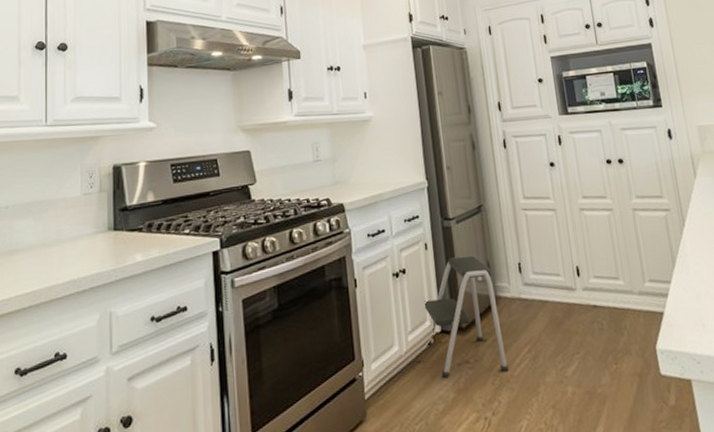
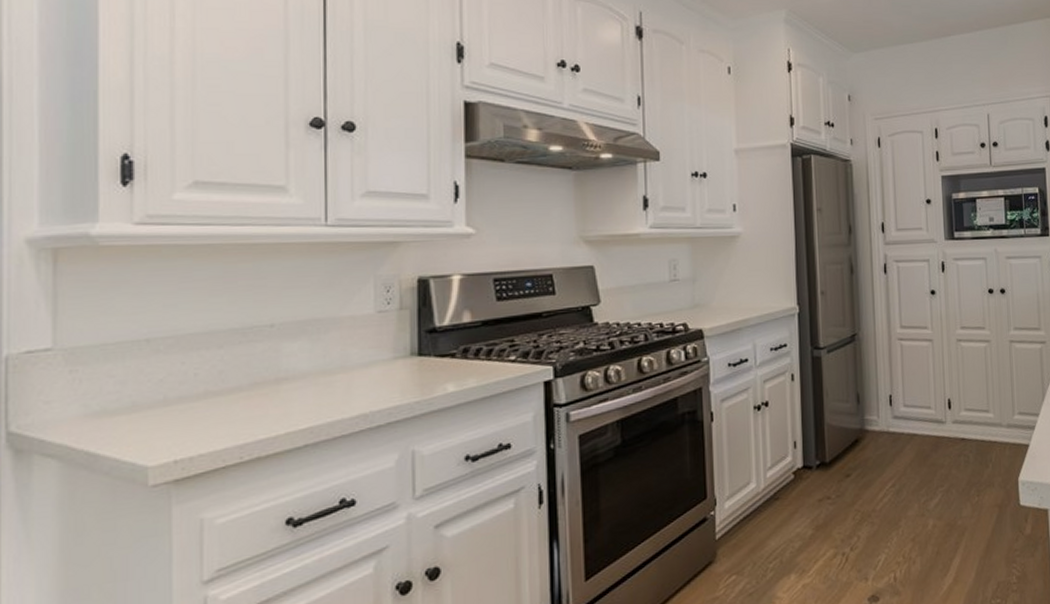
step stool: present [423,255,509,378] -> none [785,387,871,514]

